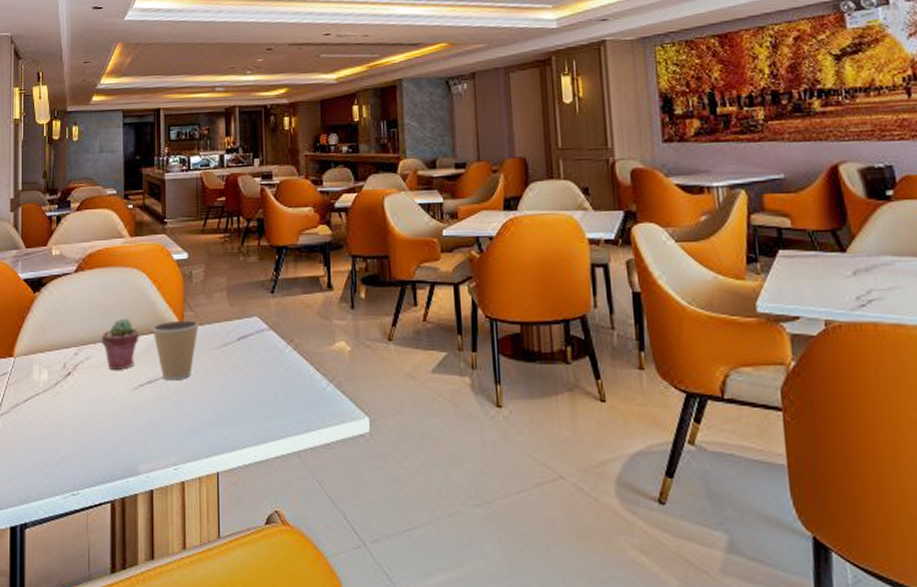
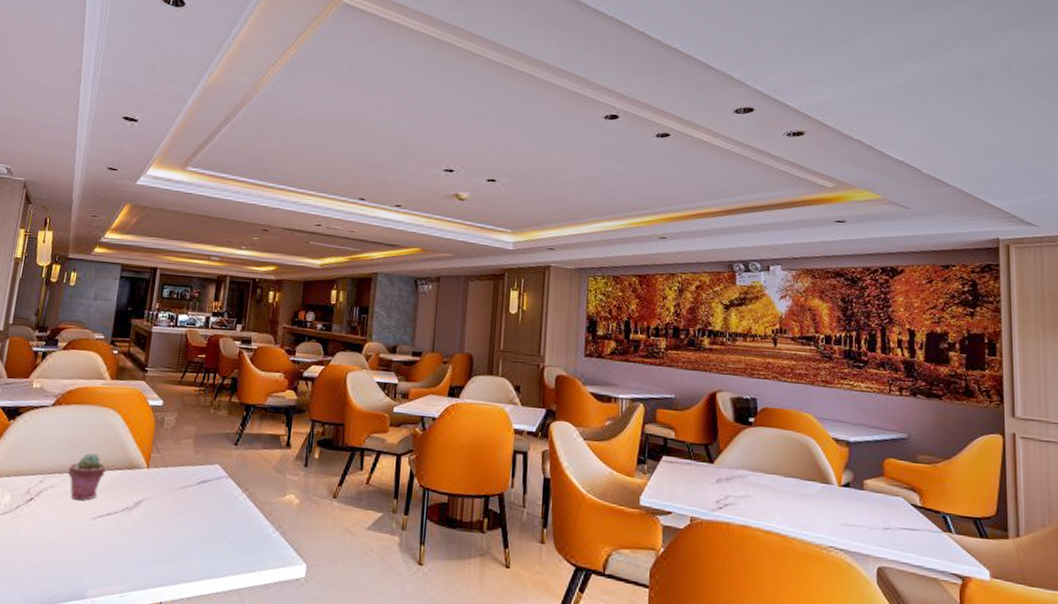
coffee cup: present [152,320,199,381] -> none [118,460,164,515]

